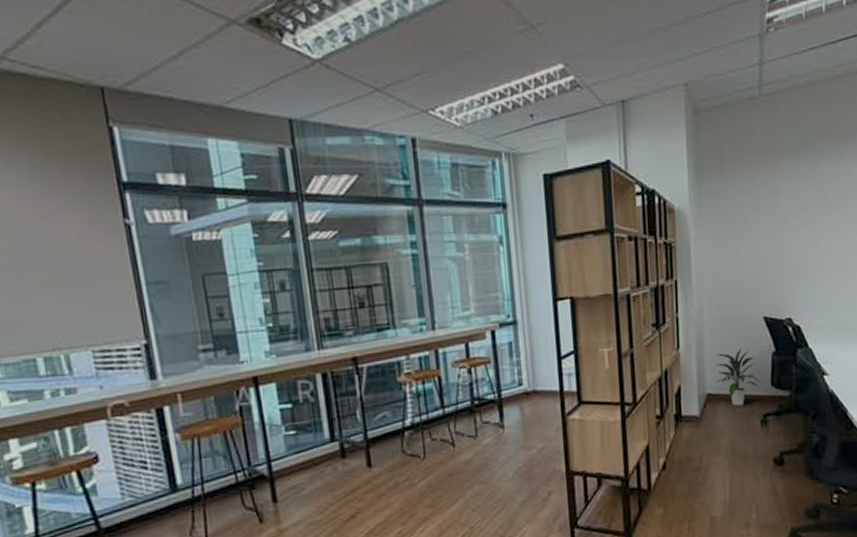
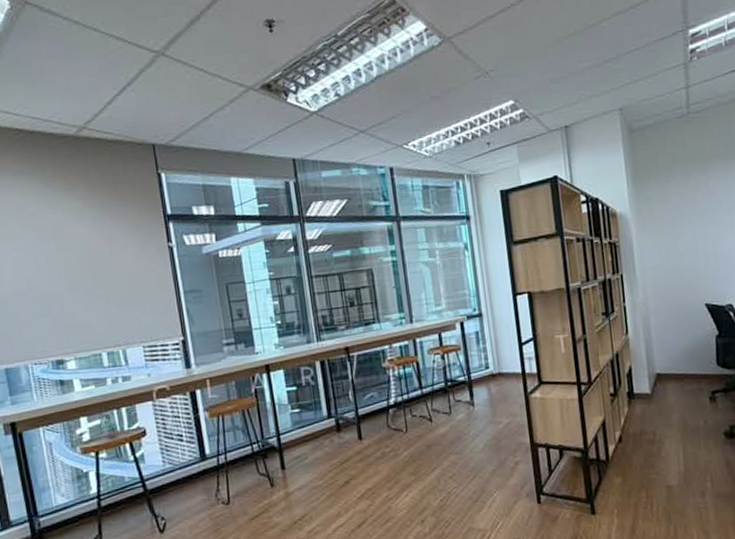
indoor plant: present [715,348,760,406] -> none [663,332,706,384]

